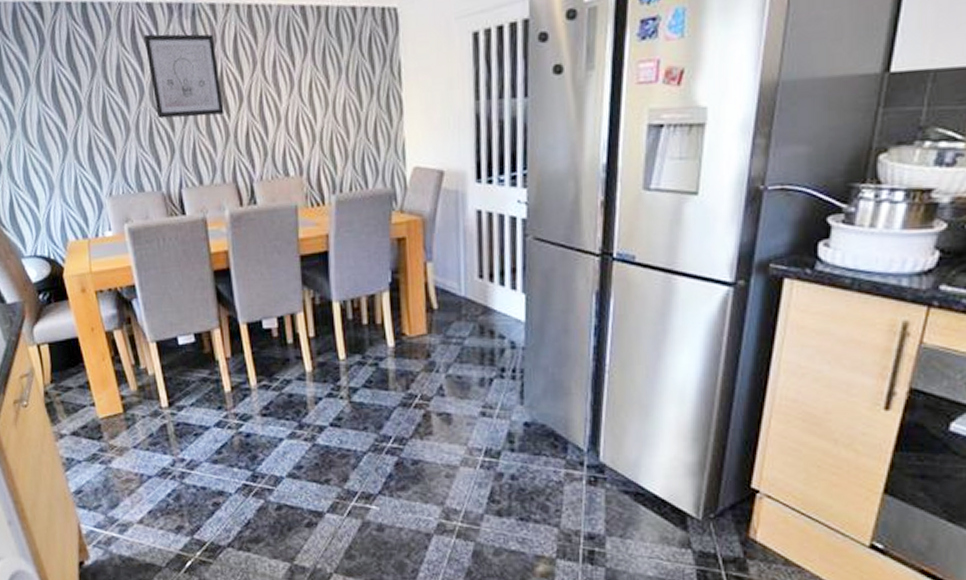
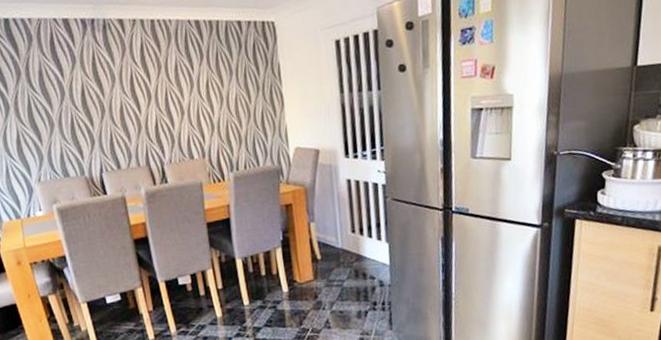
wall art: present [143,34,224,119] -> none [61,44,136,115]

